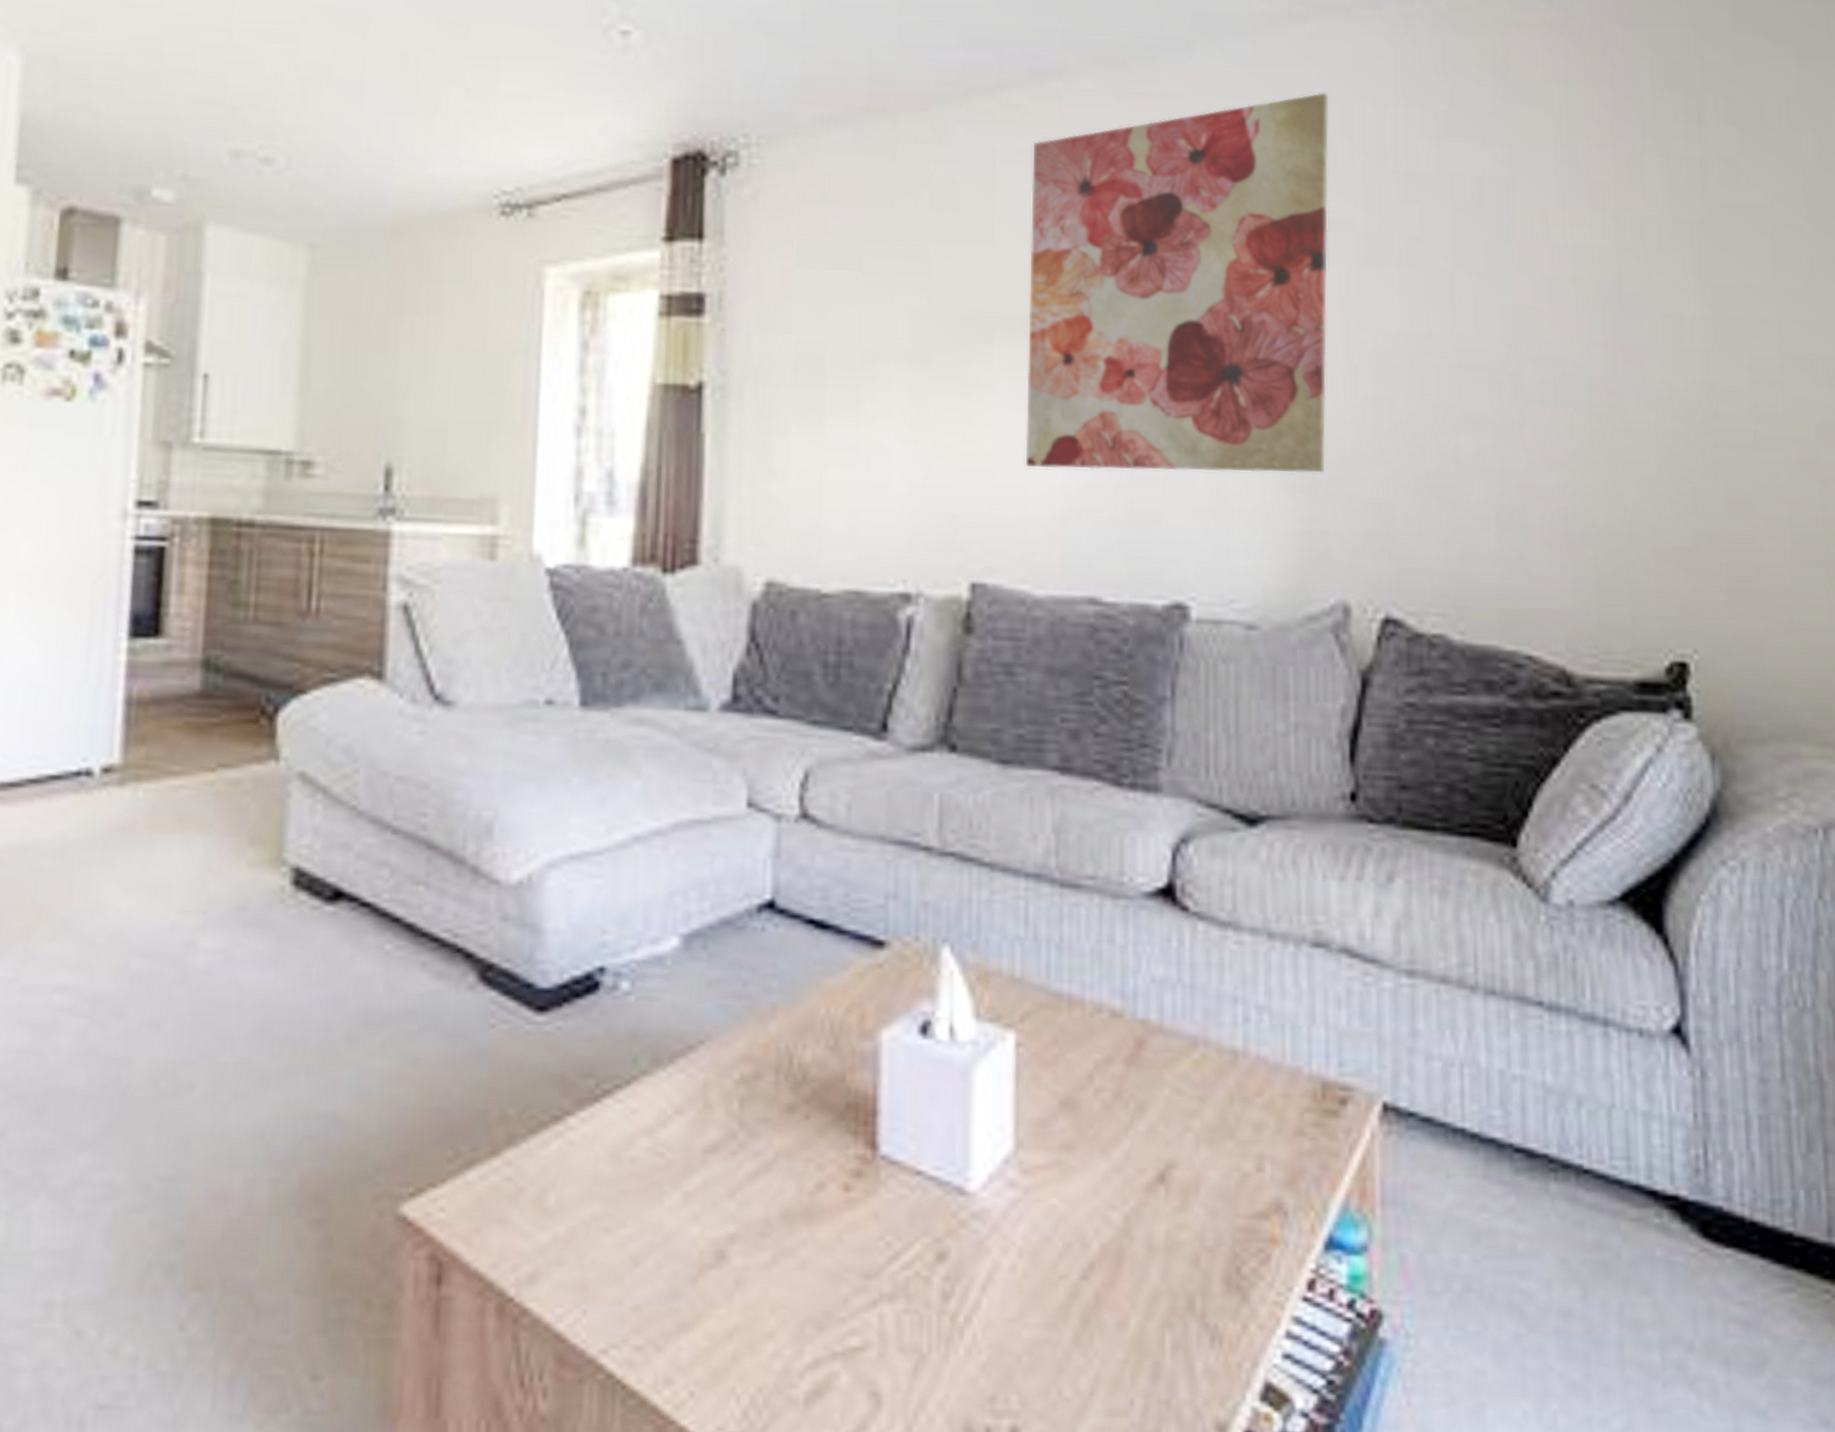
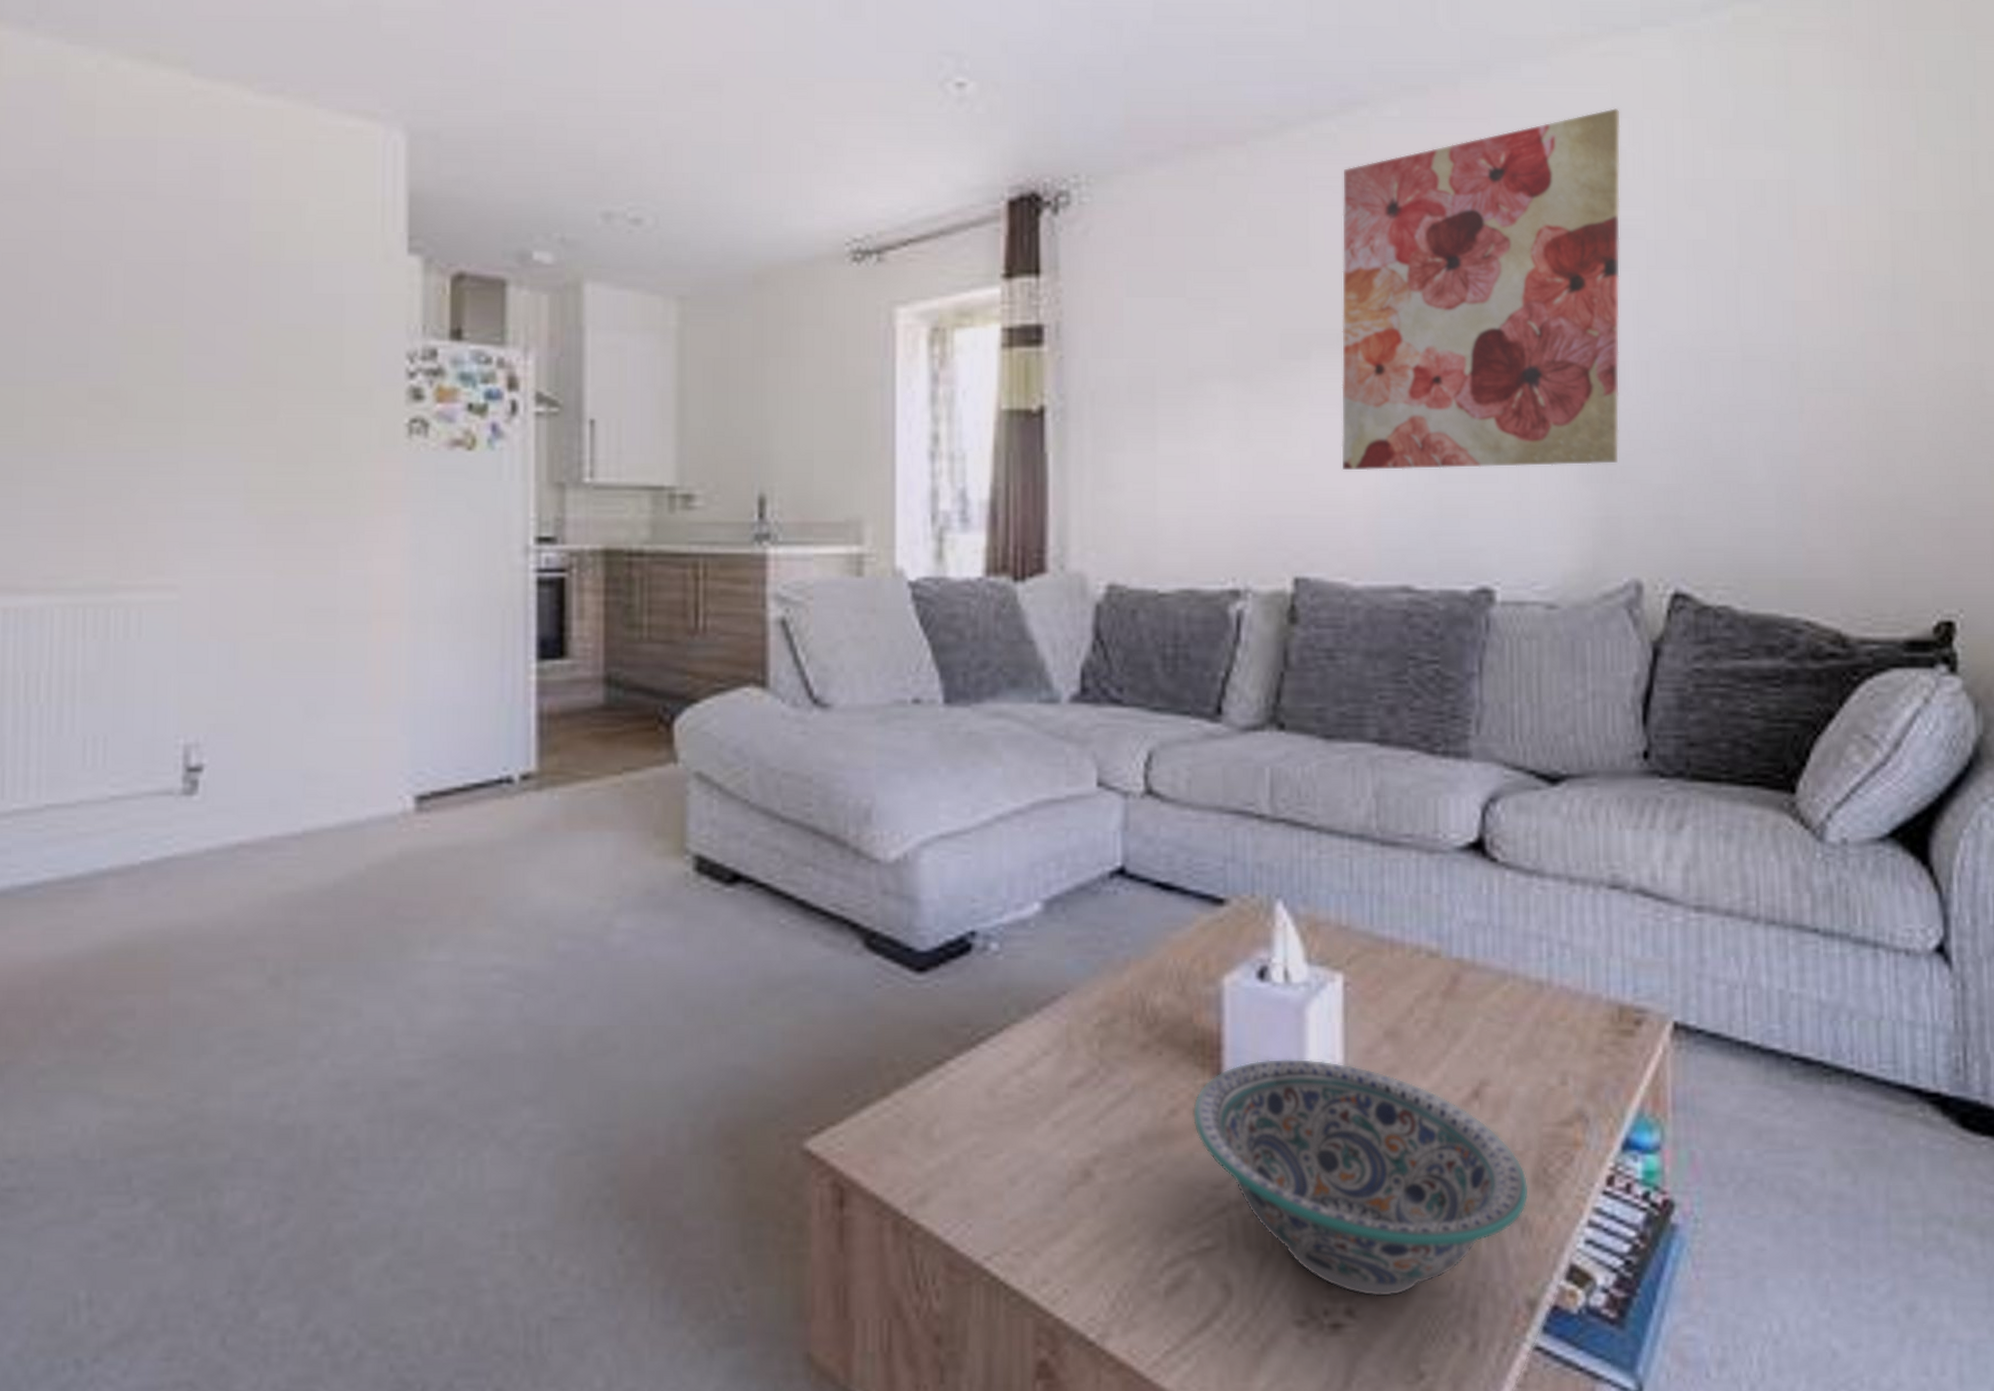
decorative bowl: none [842,1128,1220,1414] -> present [1192,1058,1530,1297]

